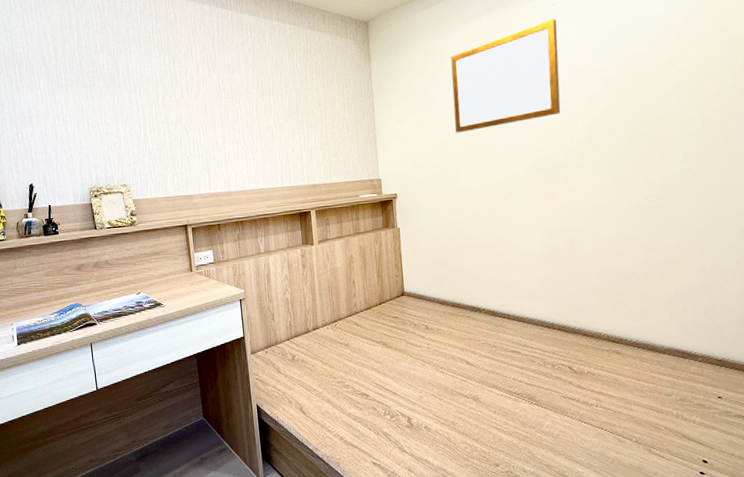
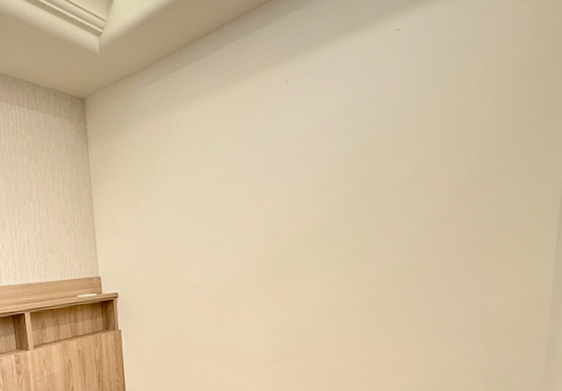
writing board: present [450,18,561,133] -> none [176,97,292,226]

